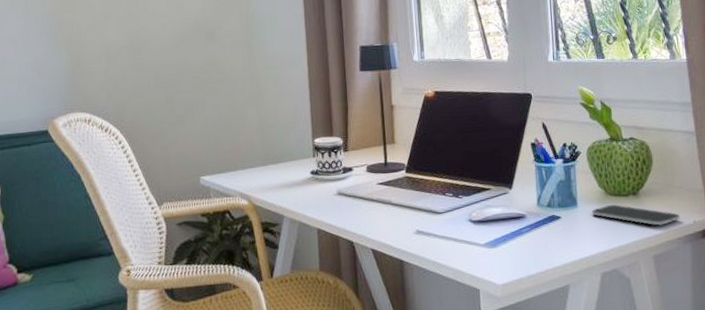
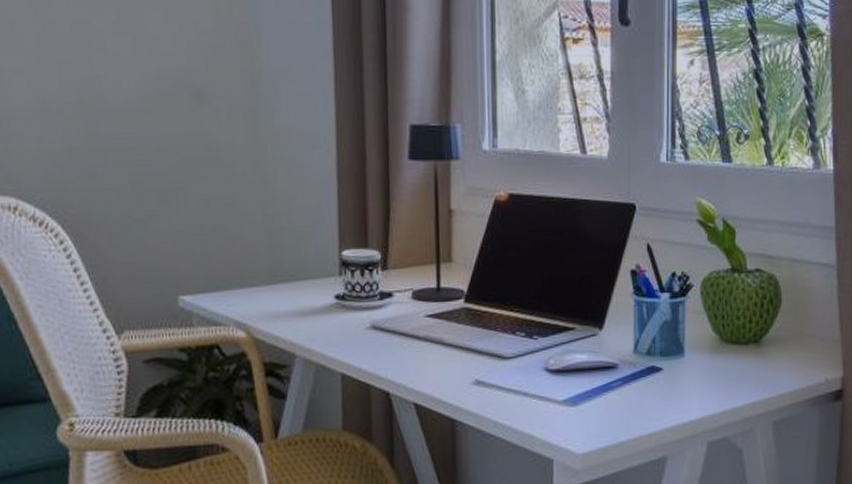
smartphone: present [591,204,680,226] -> none [701,354,809,385]

